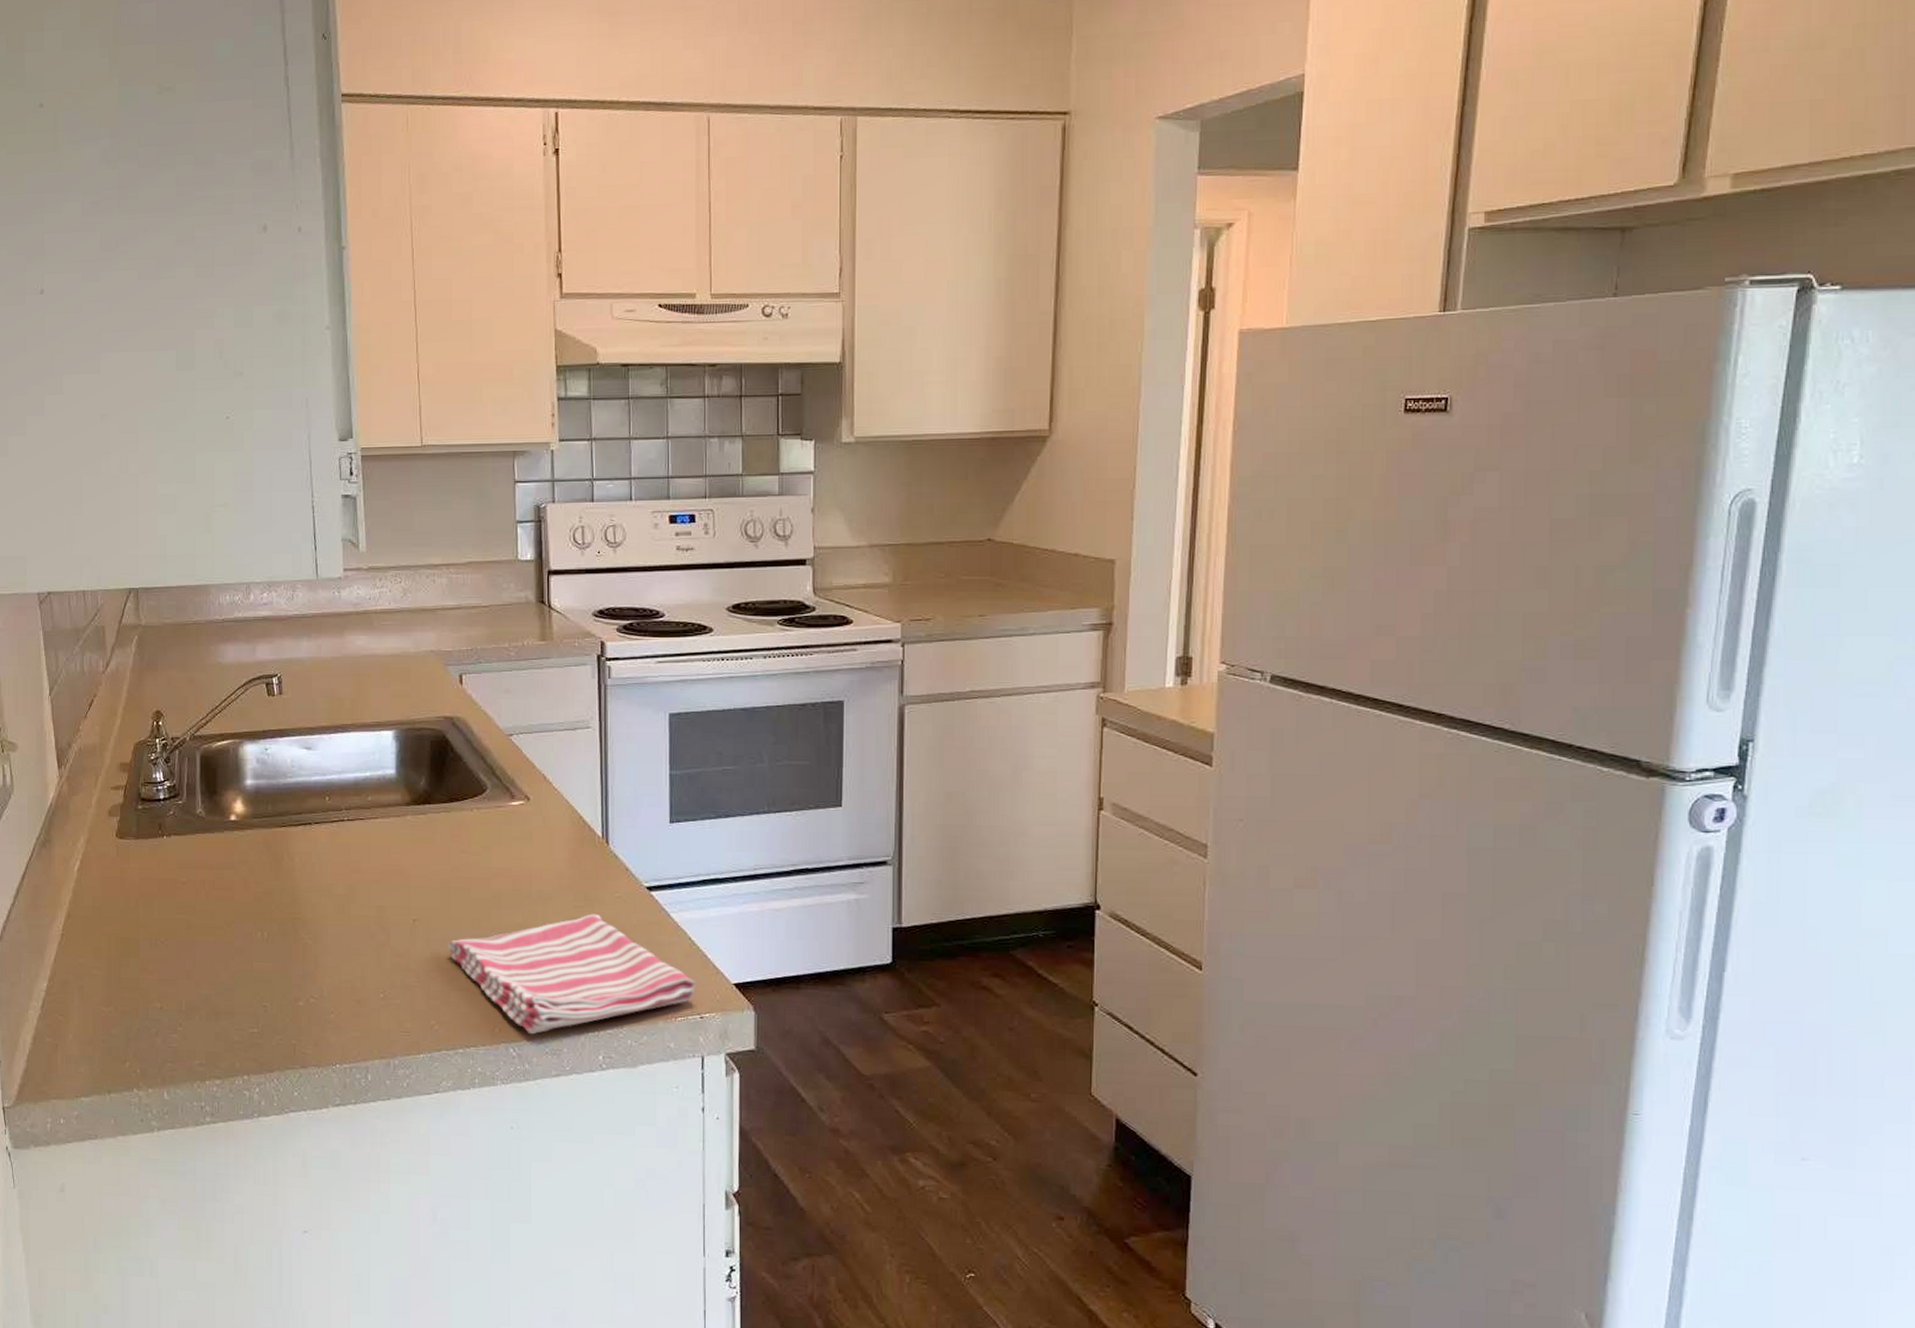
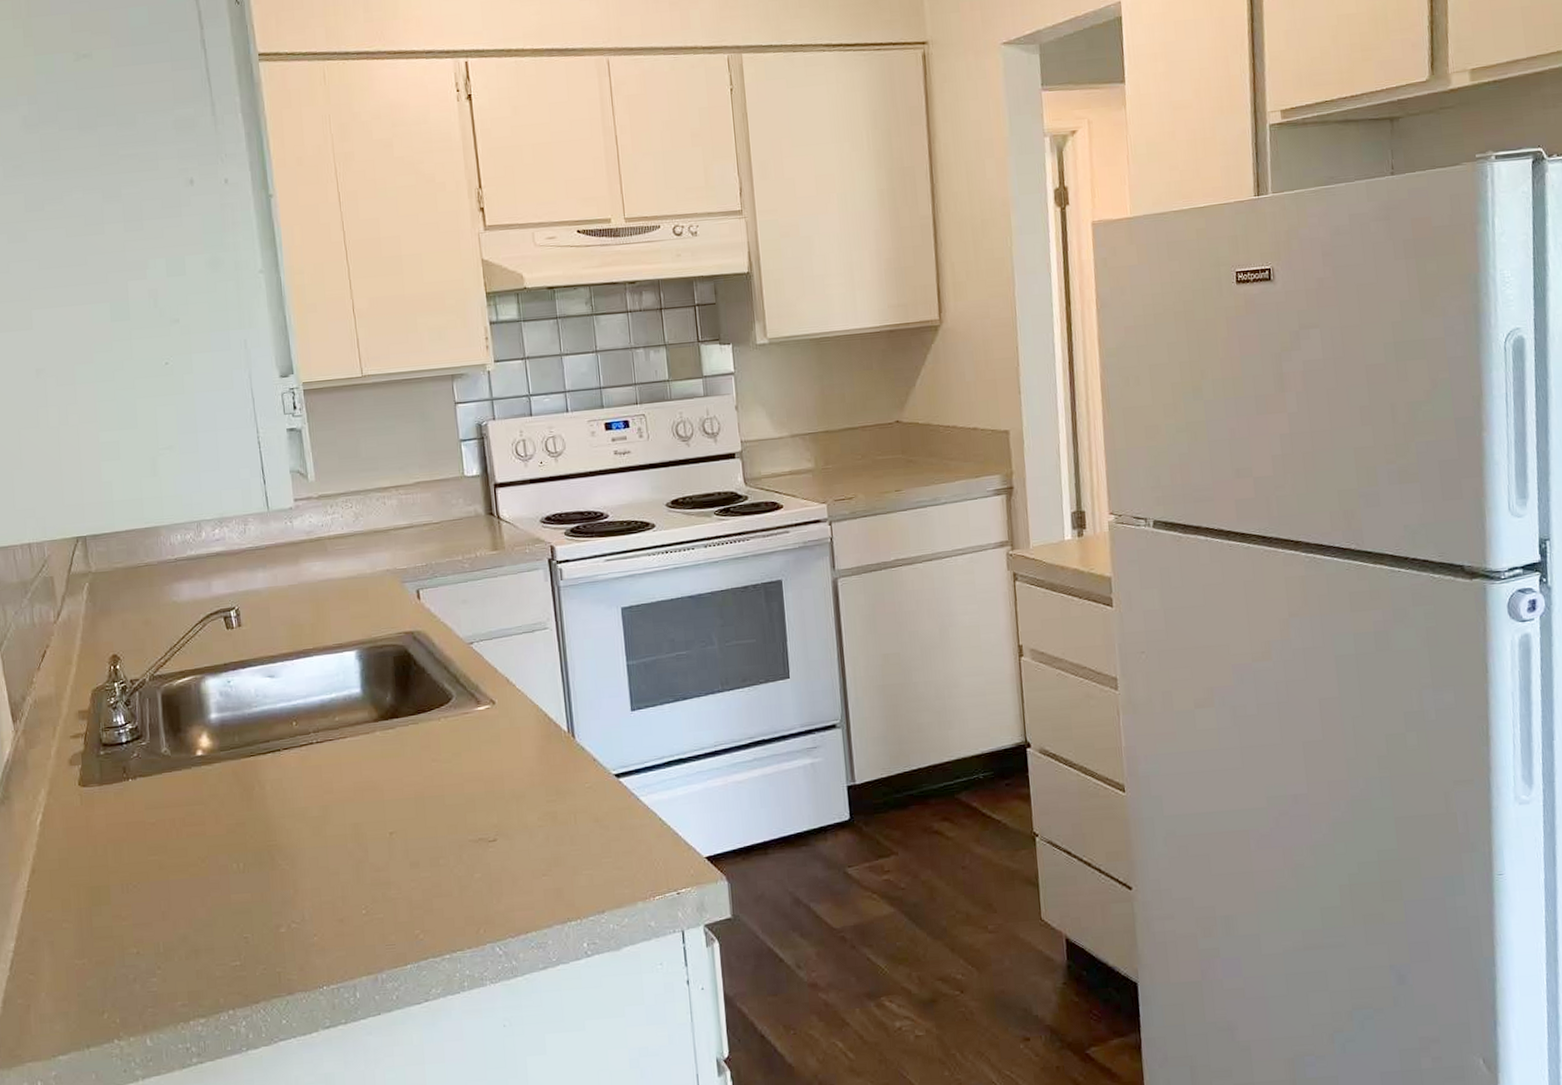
dish towel: present [448,913,696,1035] -> none [426,805,670,931]

